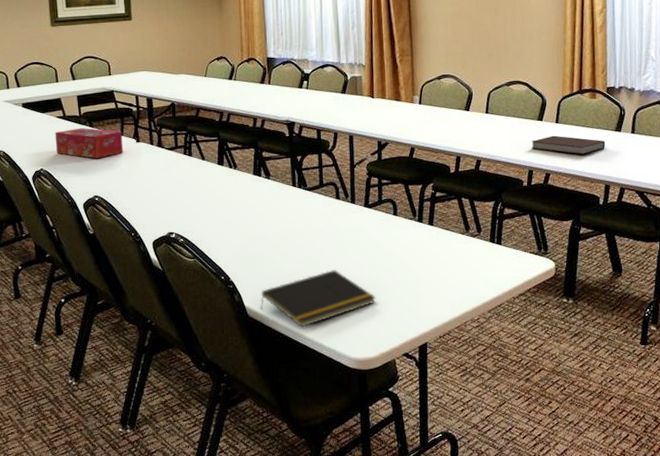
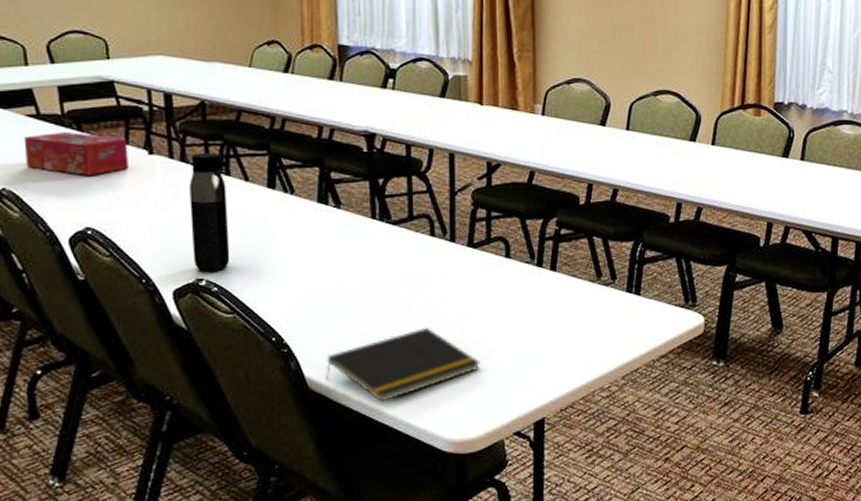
water bottle: none [164,140,192,228] -> present [189,153,230,273]
notebook: present [531,135,605,155] -> none [681,160,769,185]

